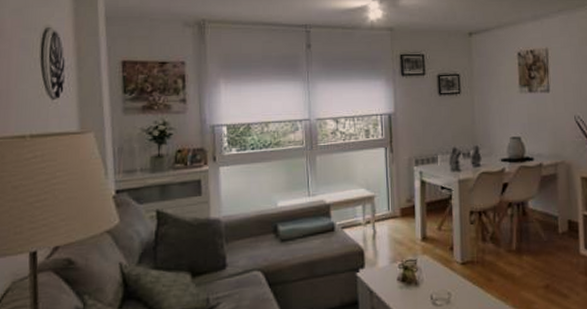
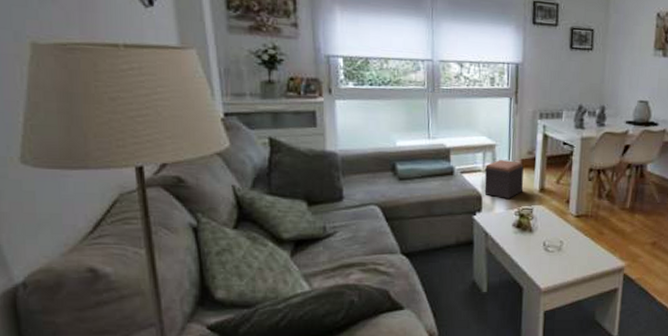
footstool: none [366,211,404,252] -> present [484,160,524,200]

